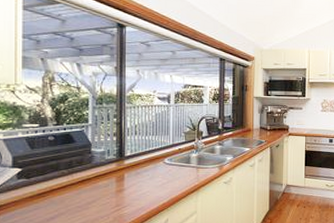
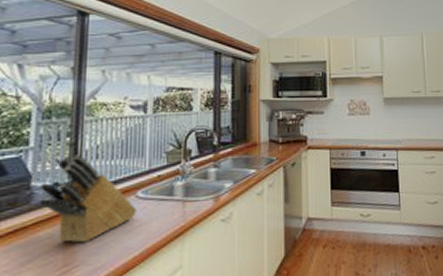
knife block: none [97,131,165,192] -> present [39,154,138,243]

